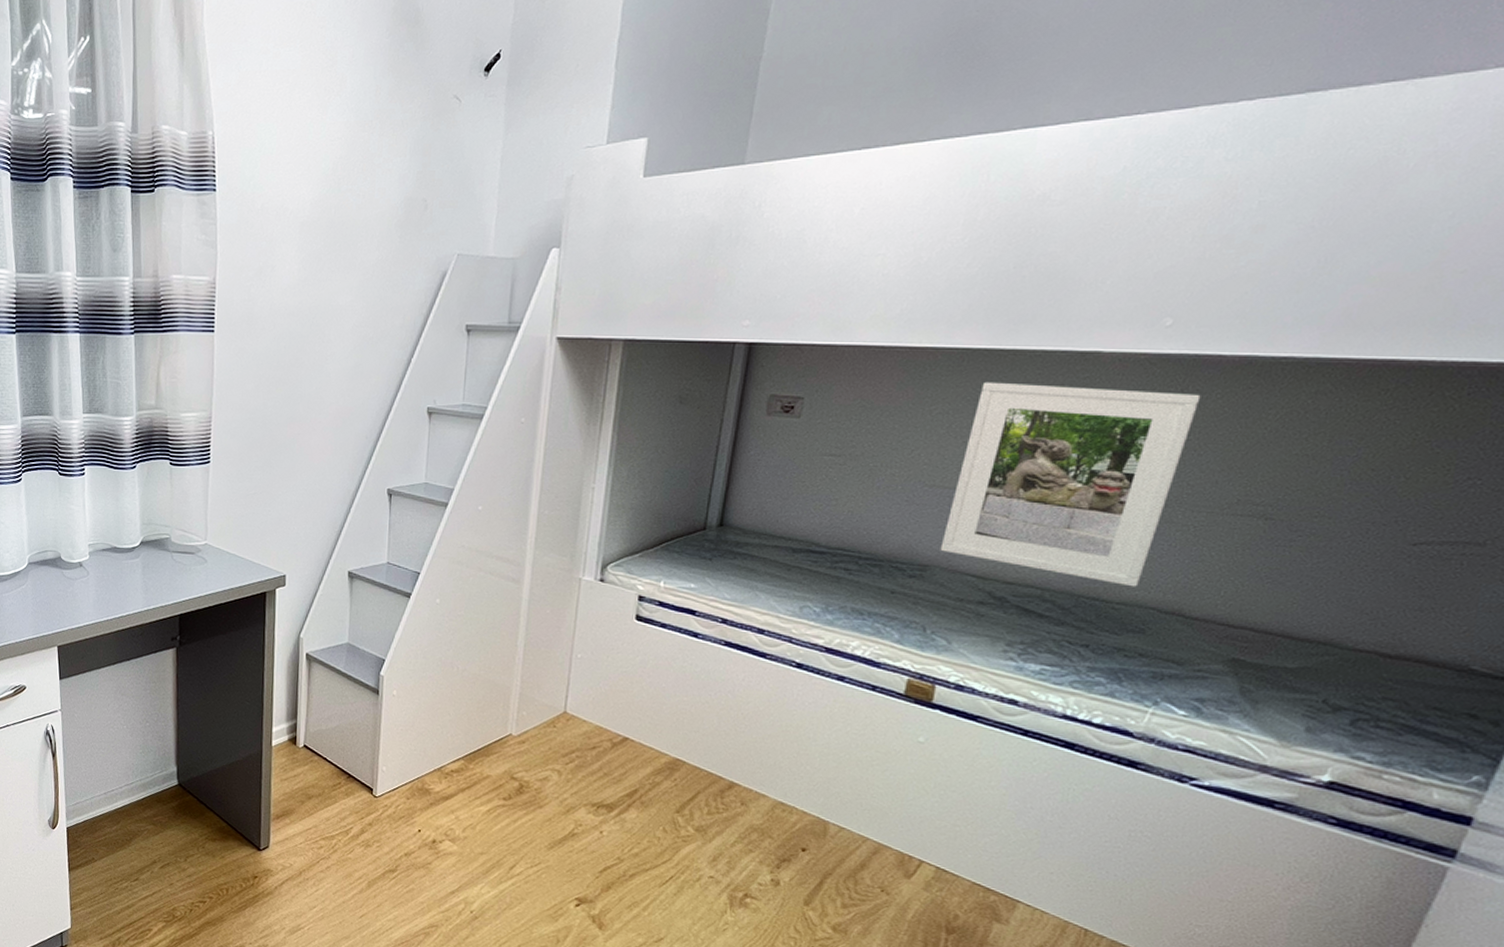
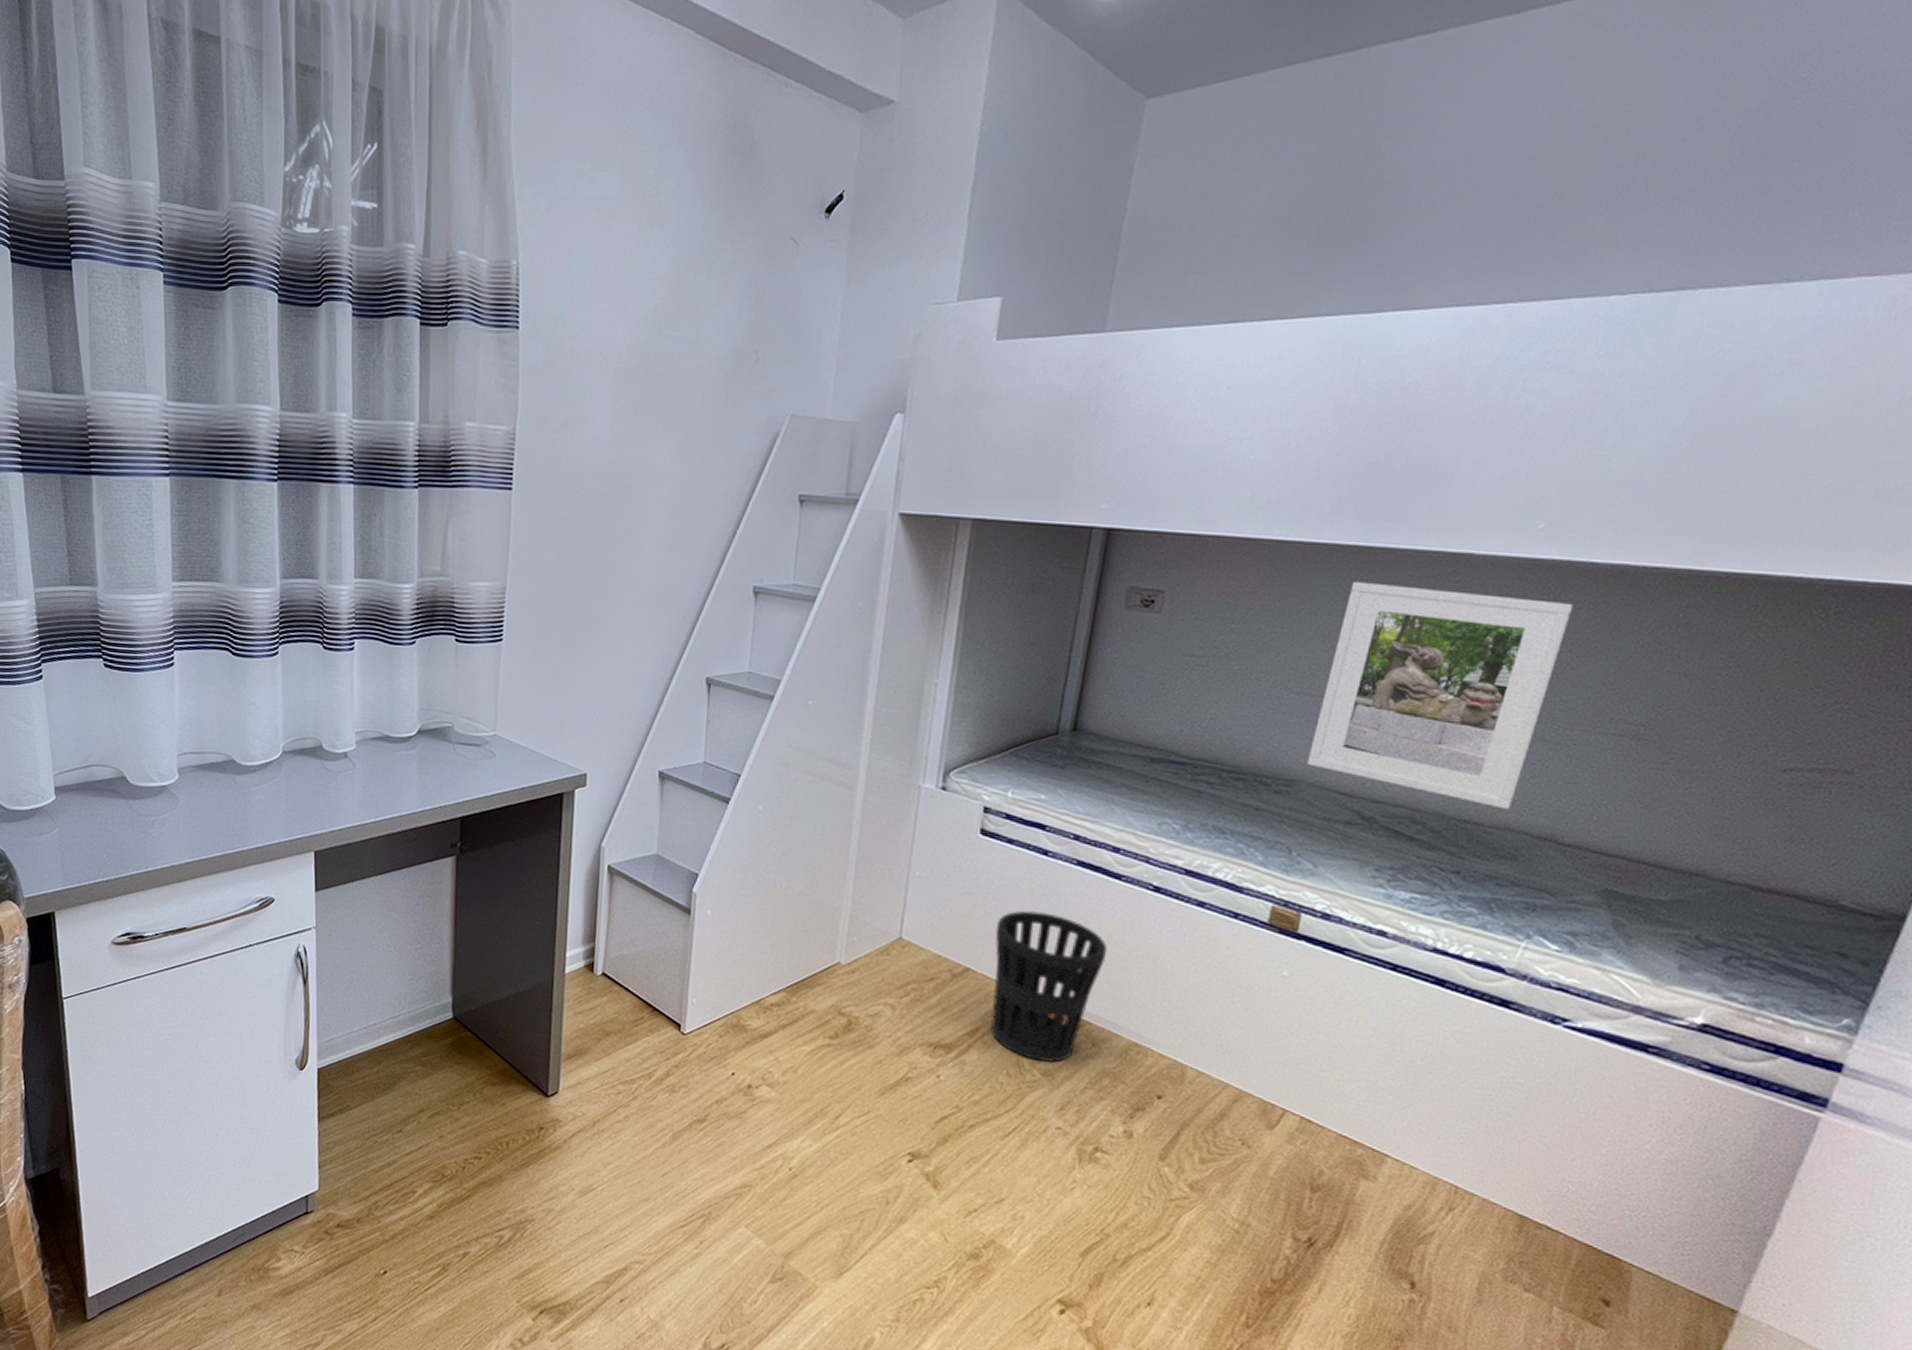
wastebasket: none [648,686,754,820] -> present [990,910,1108,1063]

